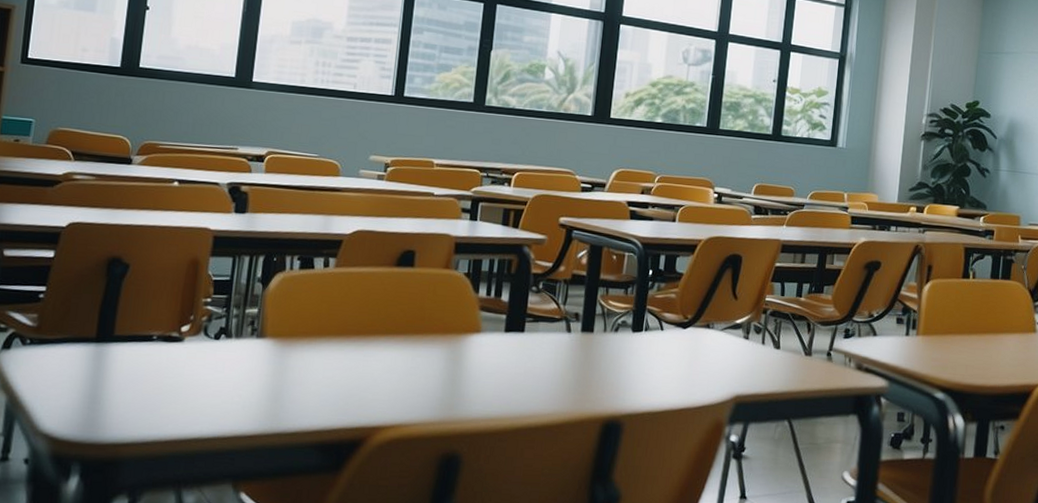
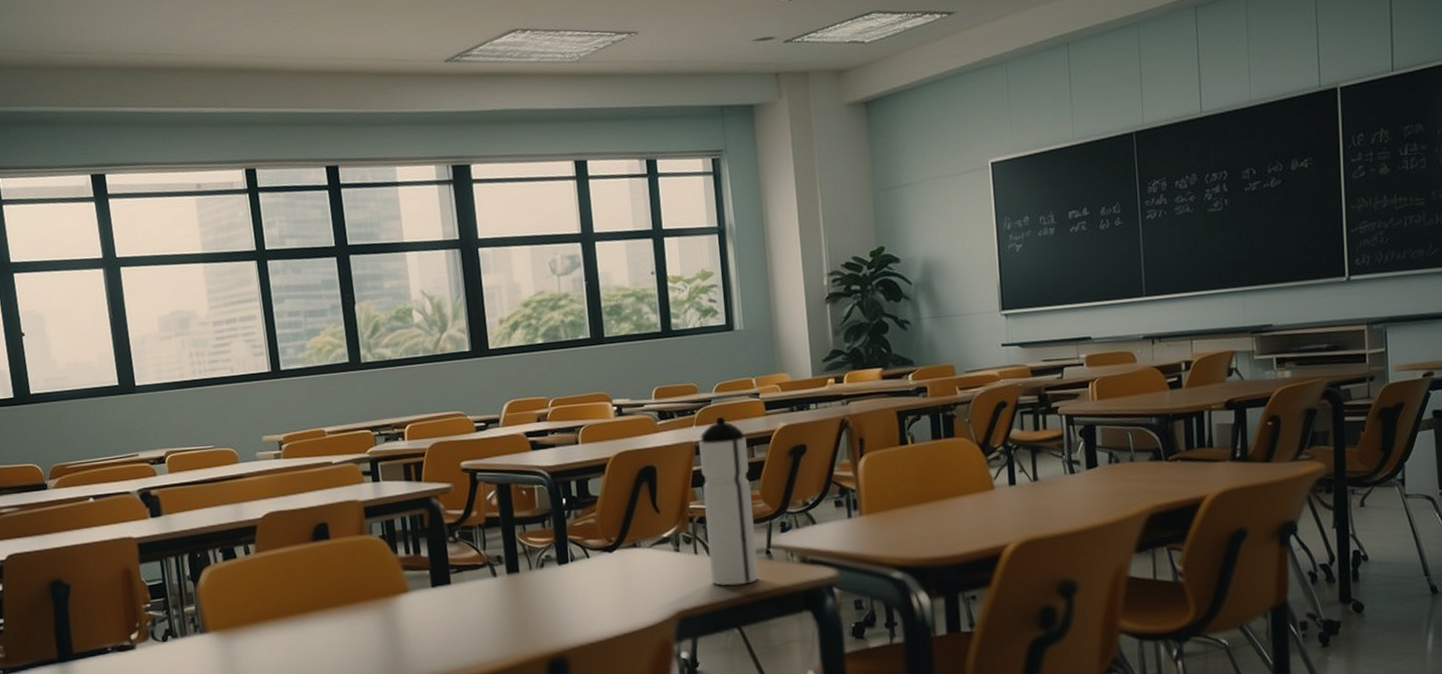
water bottle: none [772,221,829,381] -> present [699,416,759,586]

